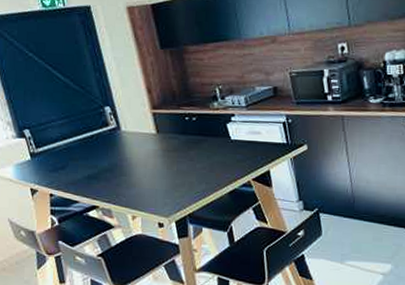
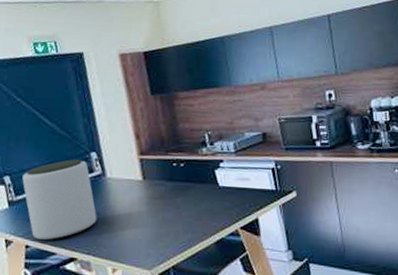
plant pot: none [41,113,115,190] -> present [22,159,97,241]

